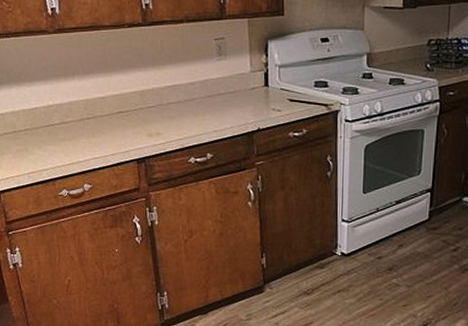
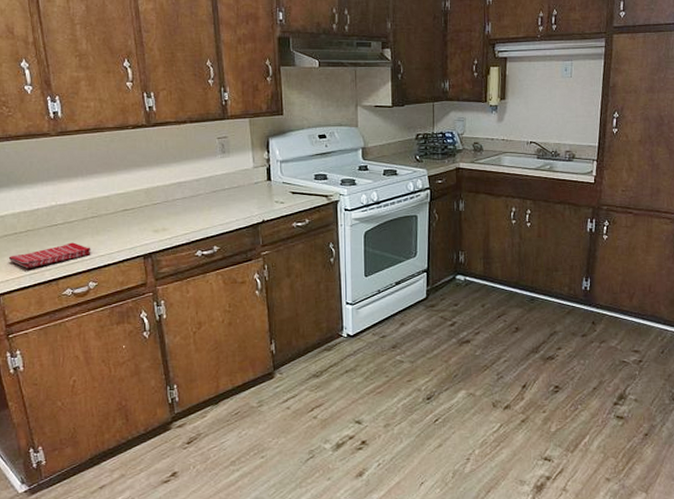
dish towel: none [8,143,87,167] -> present [8,242,91,268]

